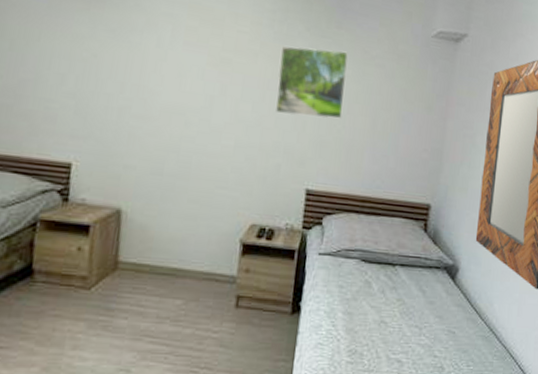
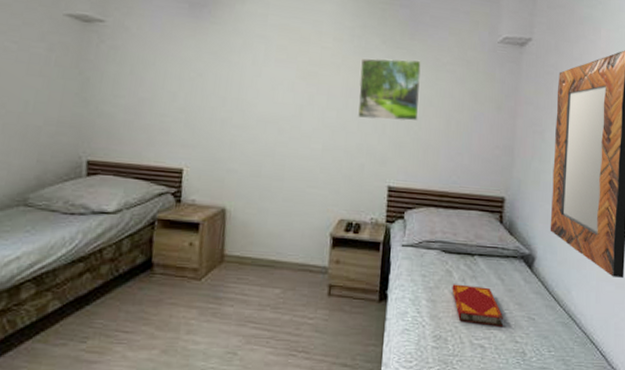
hardback book: none [370,295,424,340] -> present [452,284,504,326]

